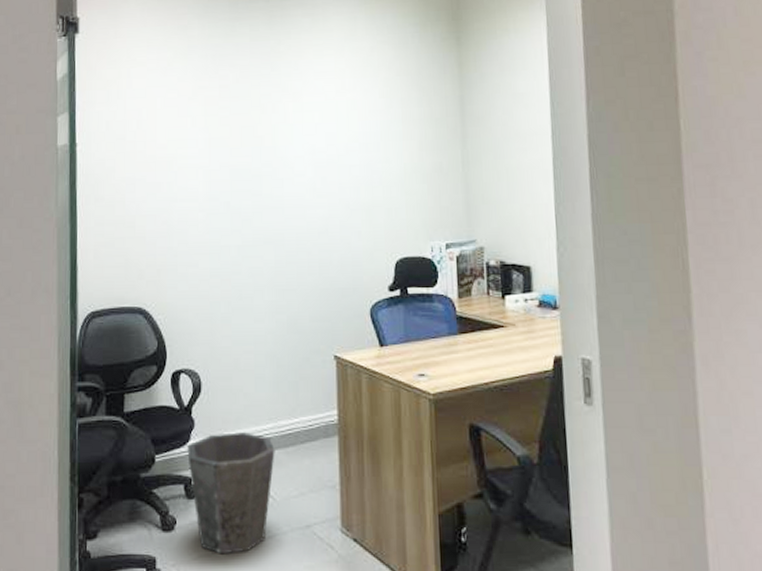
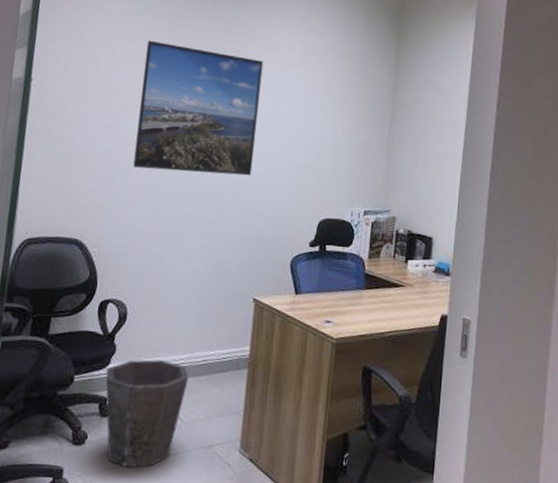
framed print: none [186,86,314,224] -> present [133,40,264,176]

